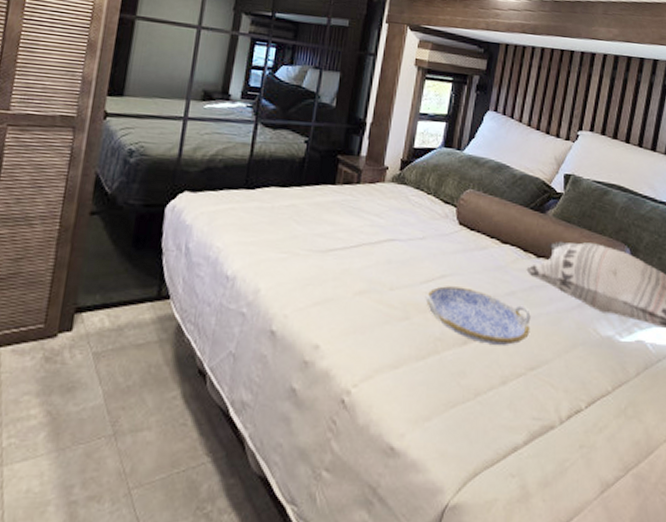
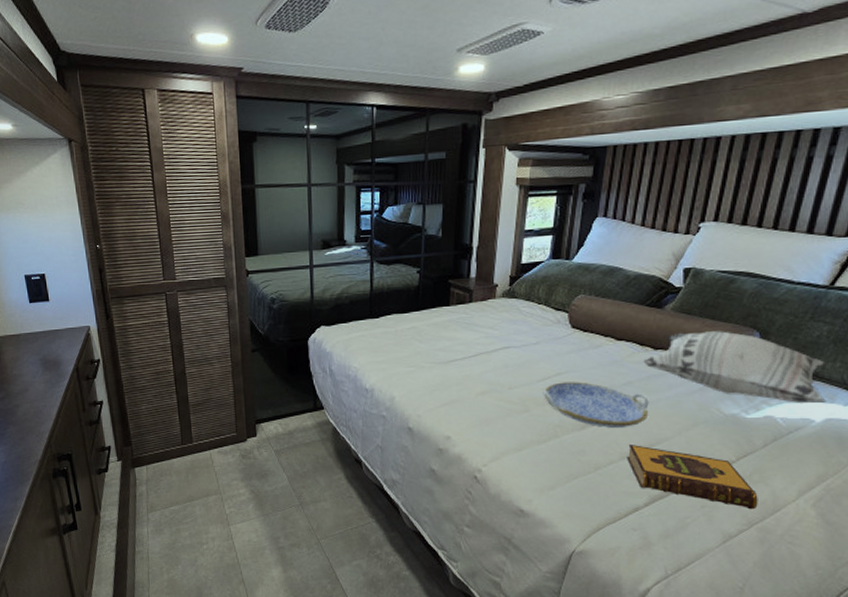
hardback book: none [507,365,633,451] -> present [627,443,758,510]

